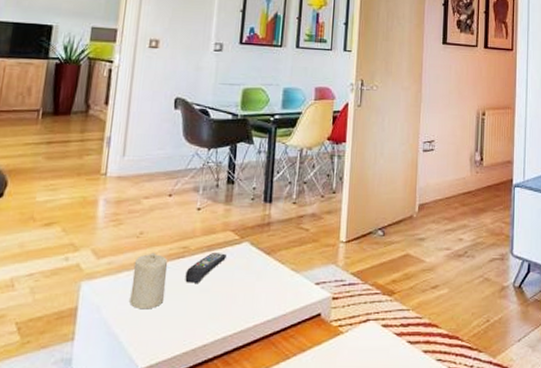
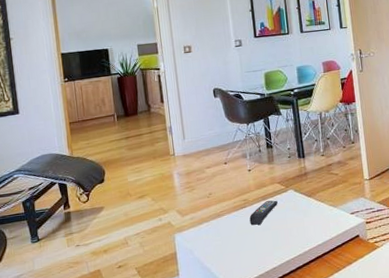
candle: present [129,252,168,310] -> none [209,207,238,249]

